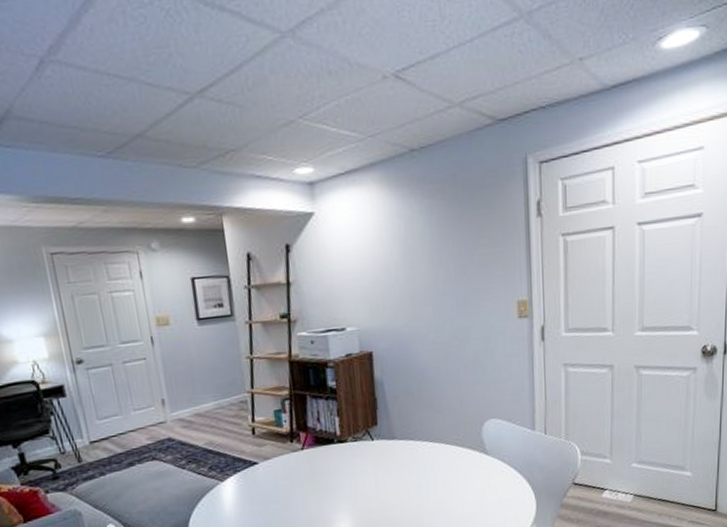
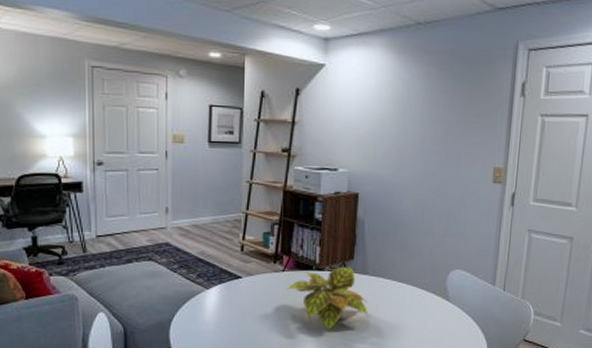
plant: none [308,433,402,507] -> present [286,266,369,331]

